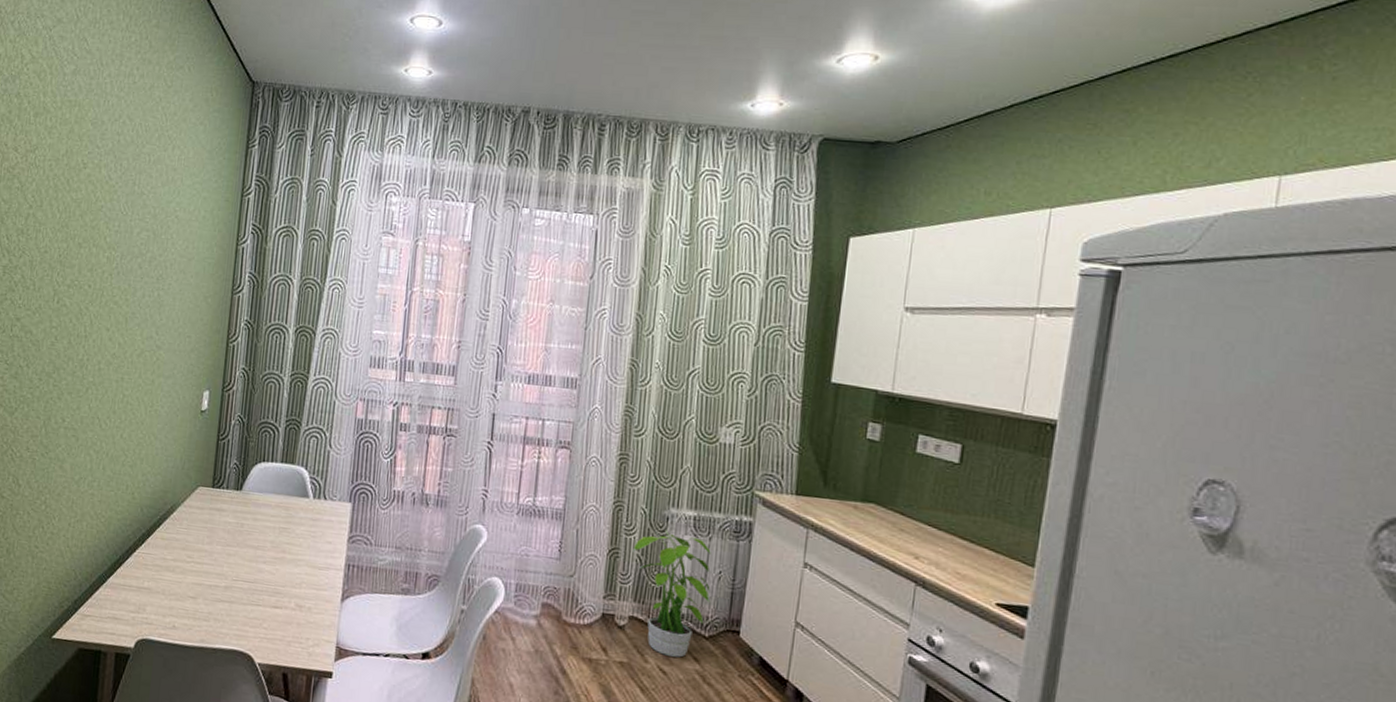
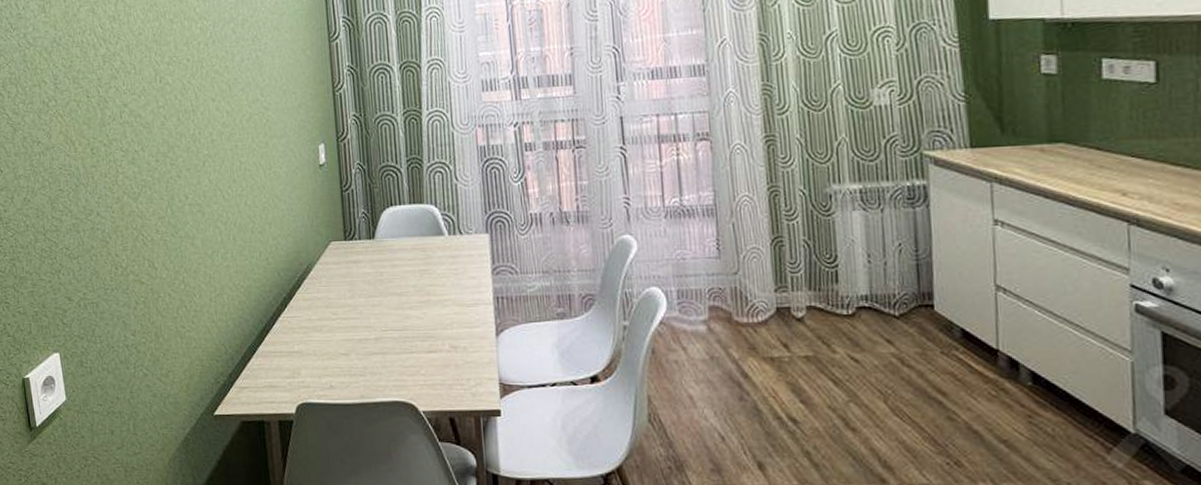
potted plant: present [632,530,711,658] -> none [797,208,895,342]

